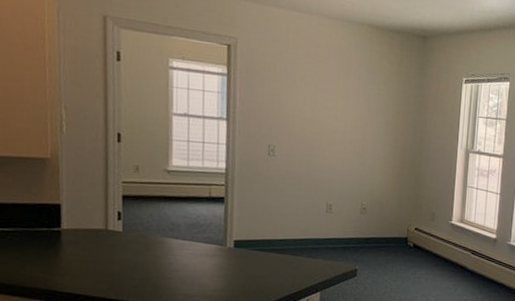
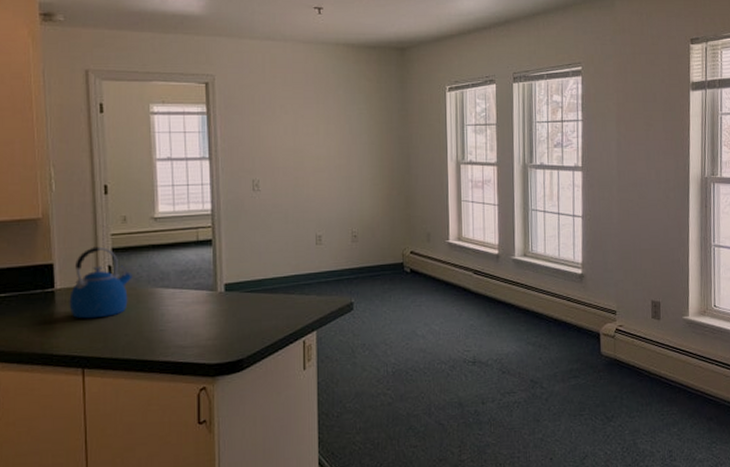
kettle: none [75,192,142,261] -> present [69,246,133,319]

